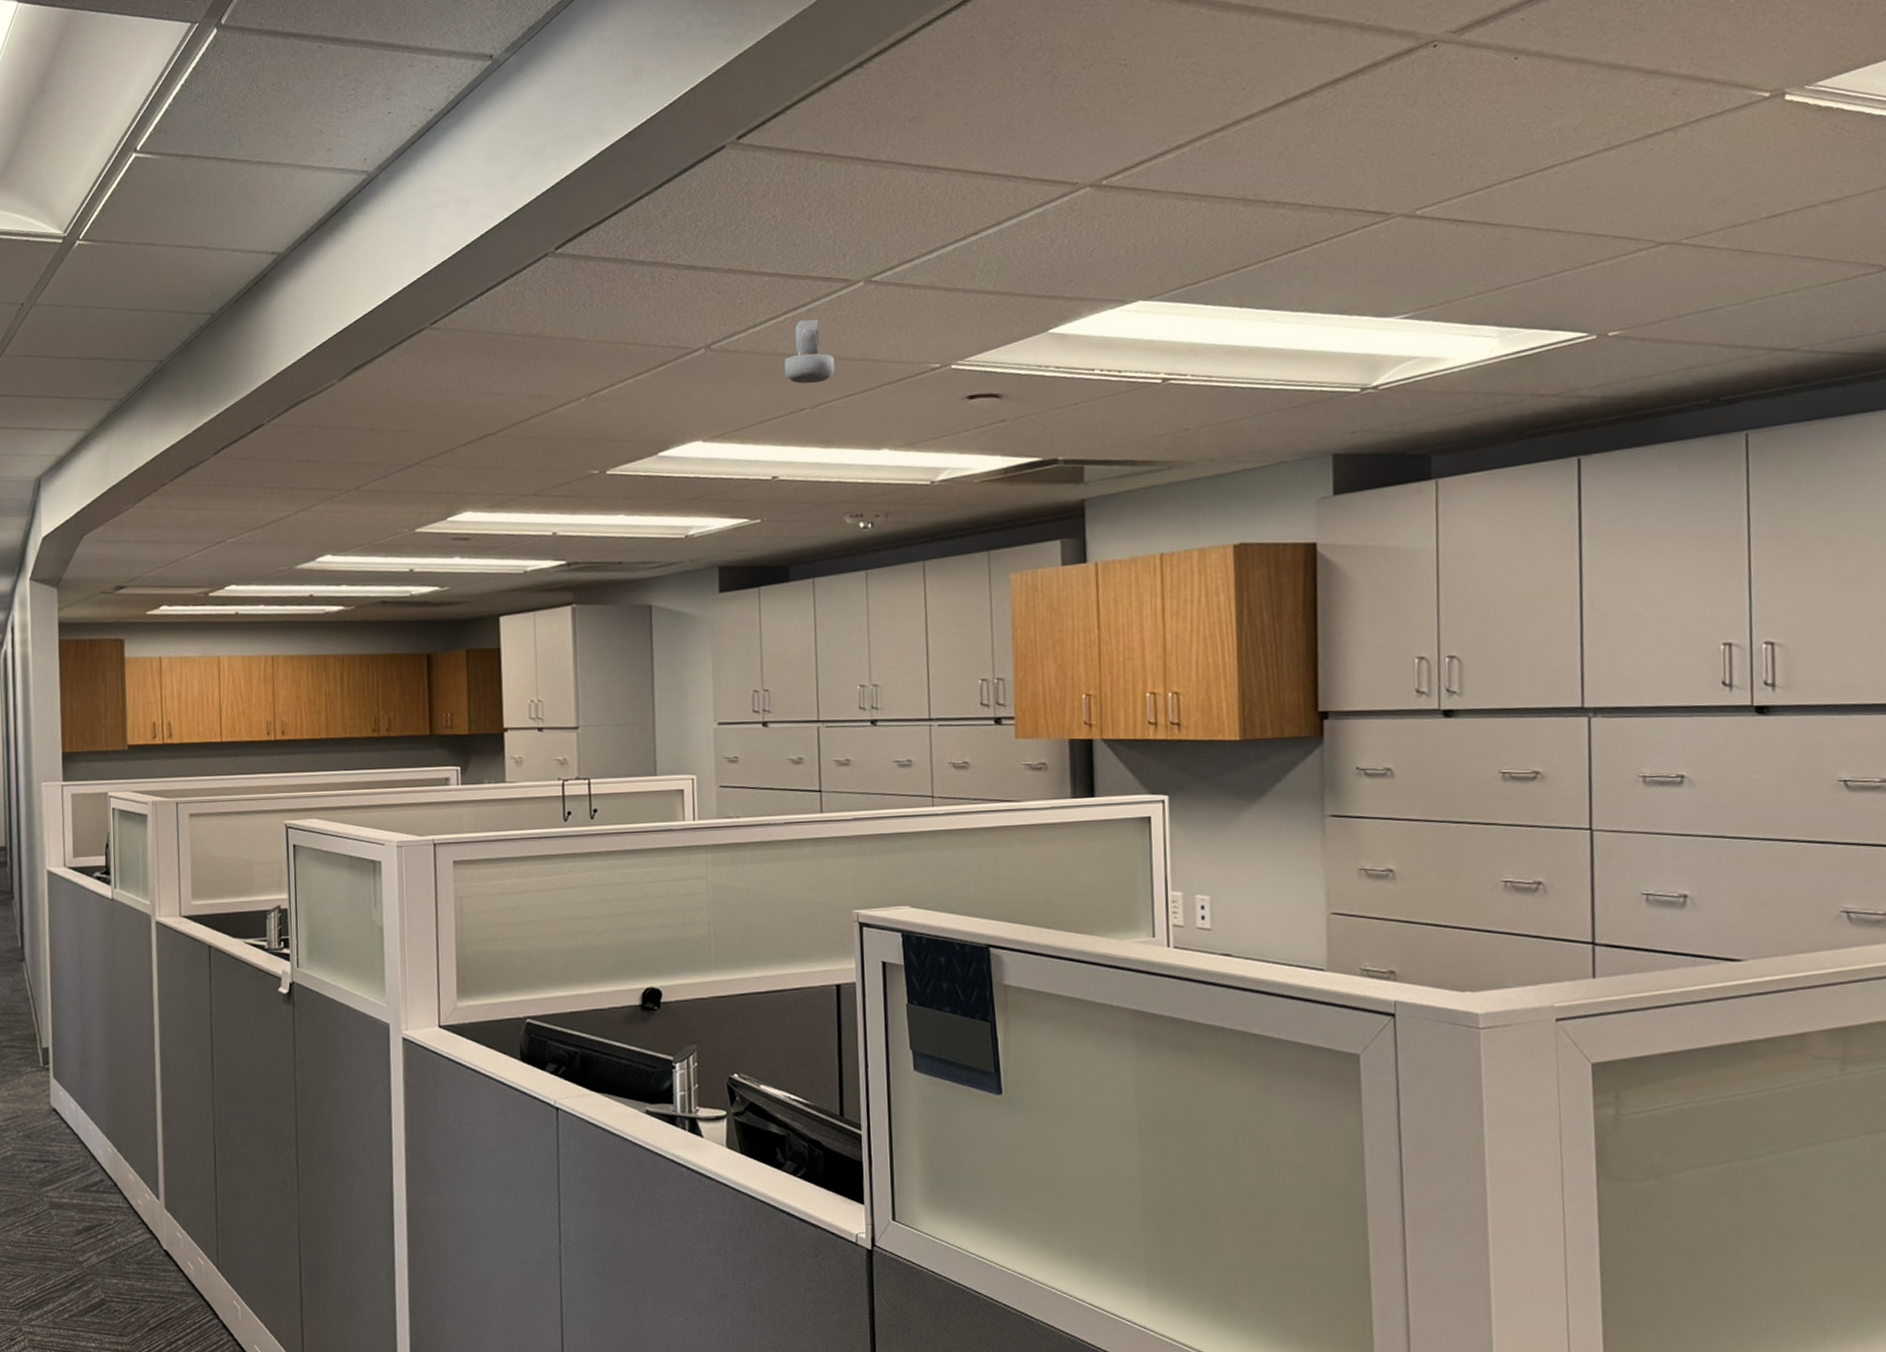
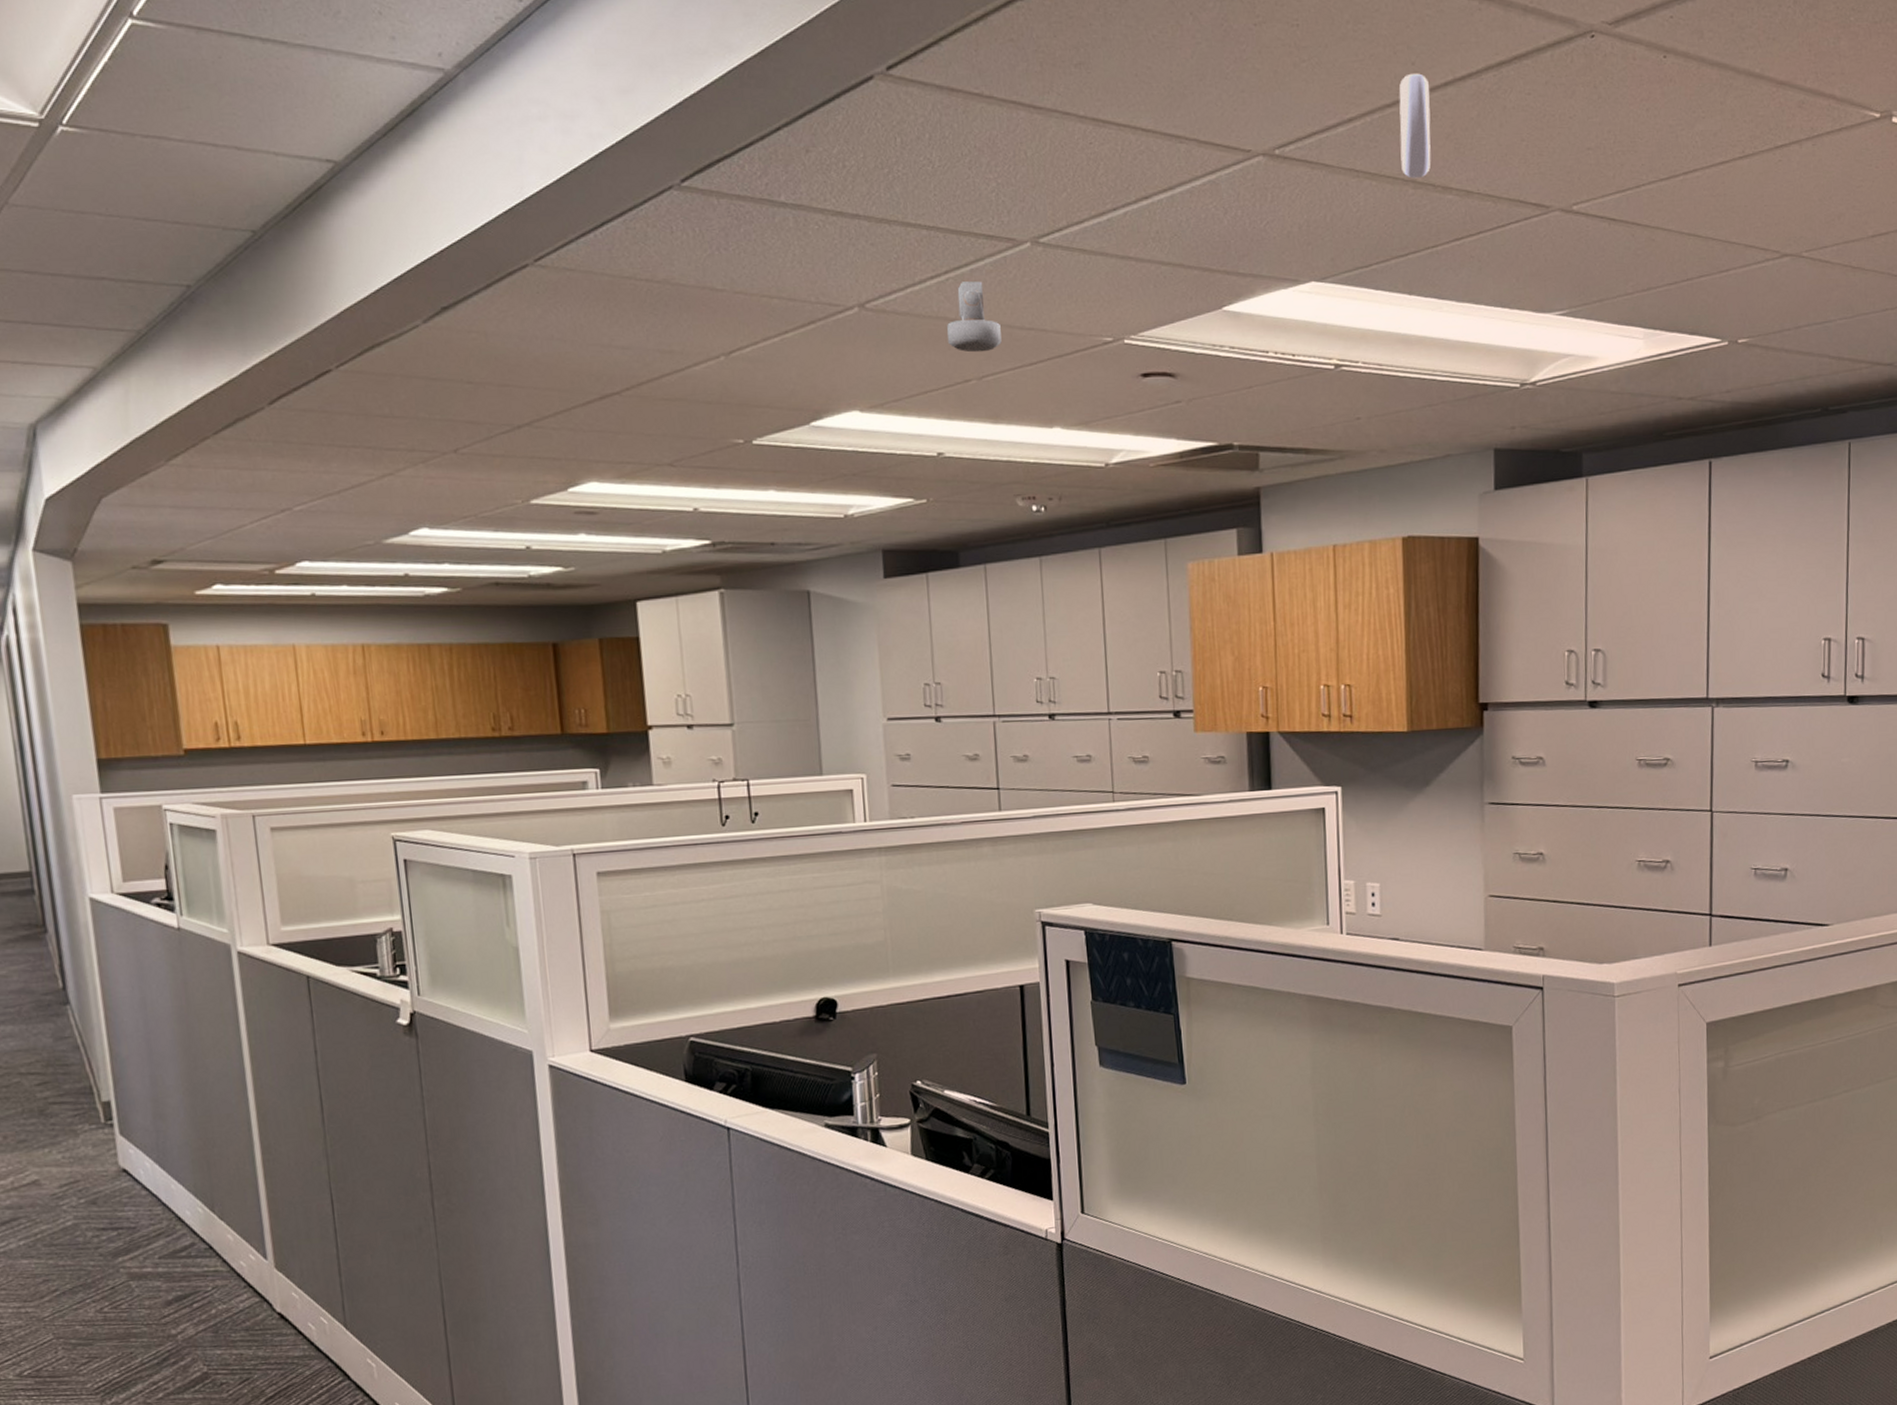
wheel: none [1229,97,1263,197] -> present [1399,73,1431,179]

